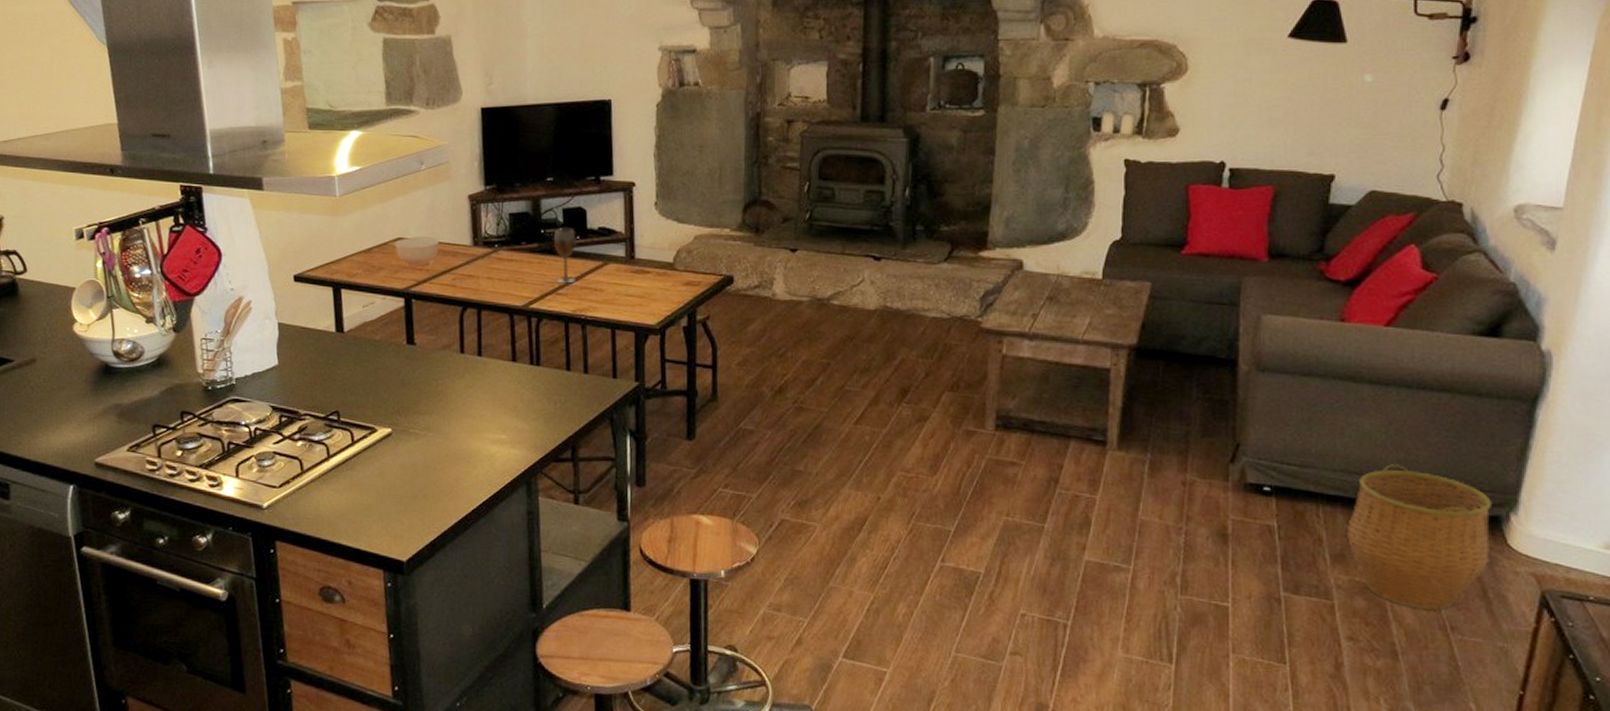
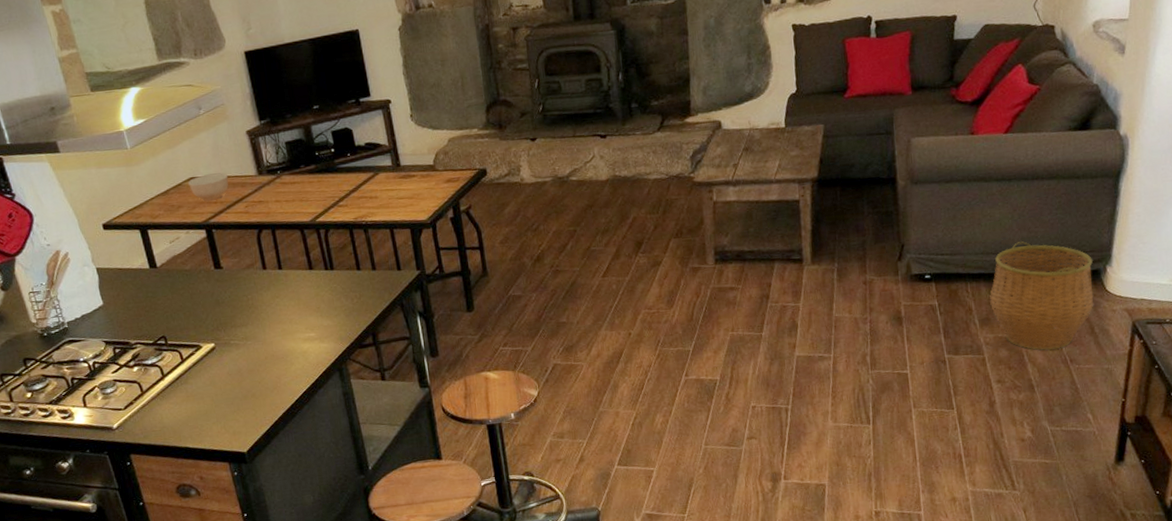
wine glass: present [553,226,578,284] -> none [327,146,353,197]

